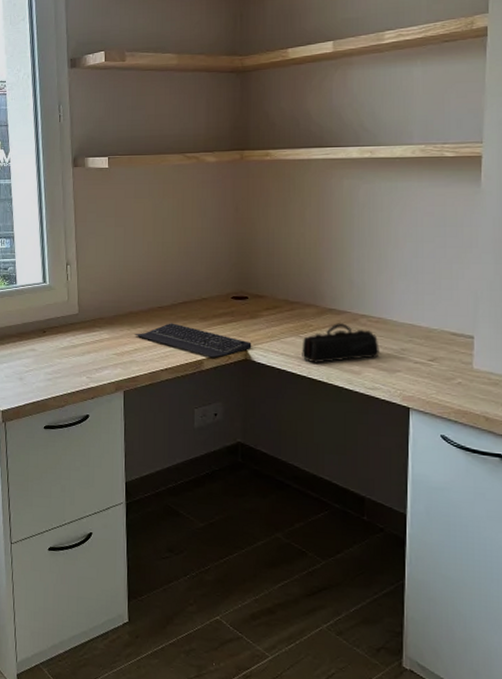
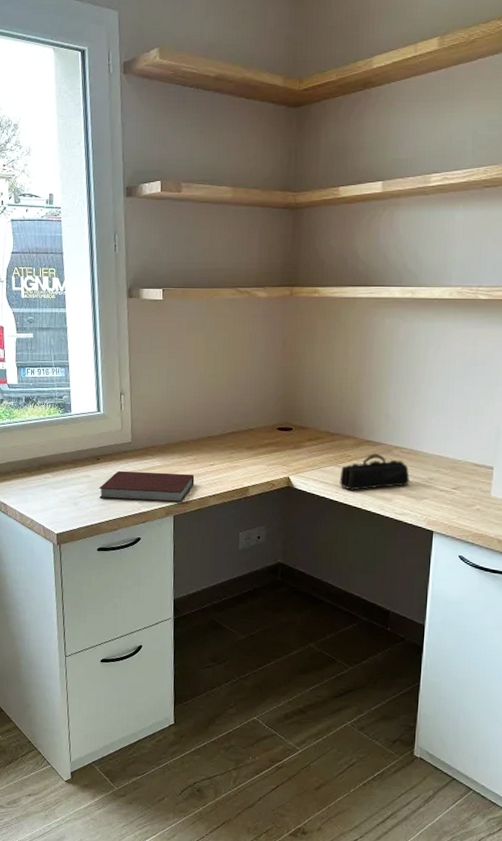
notebook: none [45,343,145,378] -> present [99,470,195,503]
keyboard: present [135,323,252,358] -> none [185,452,294,485]

